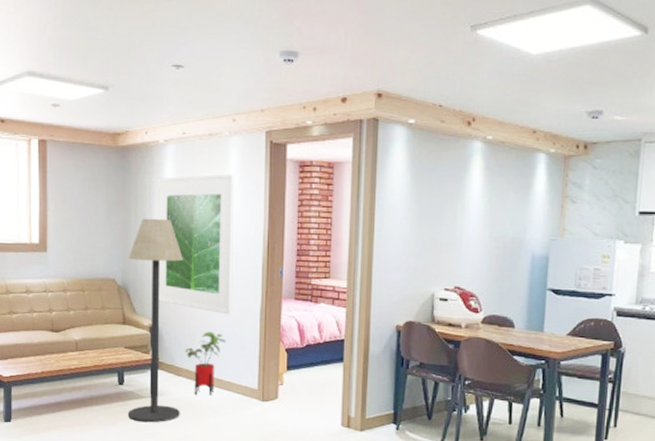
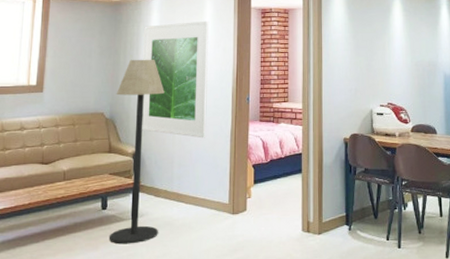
house plant: present [185,331,227,396] -> none [164,154,201,214]

